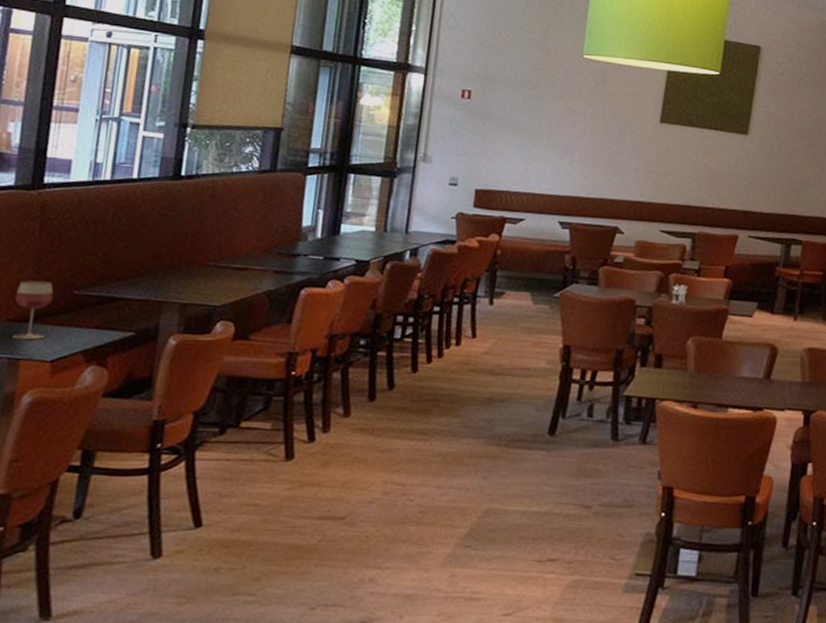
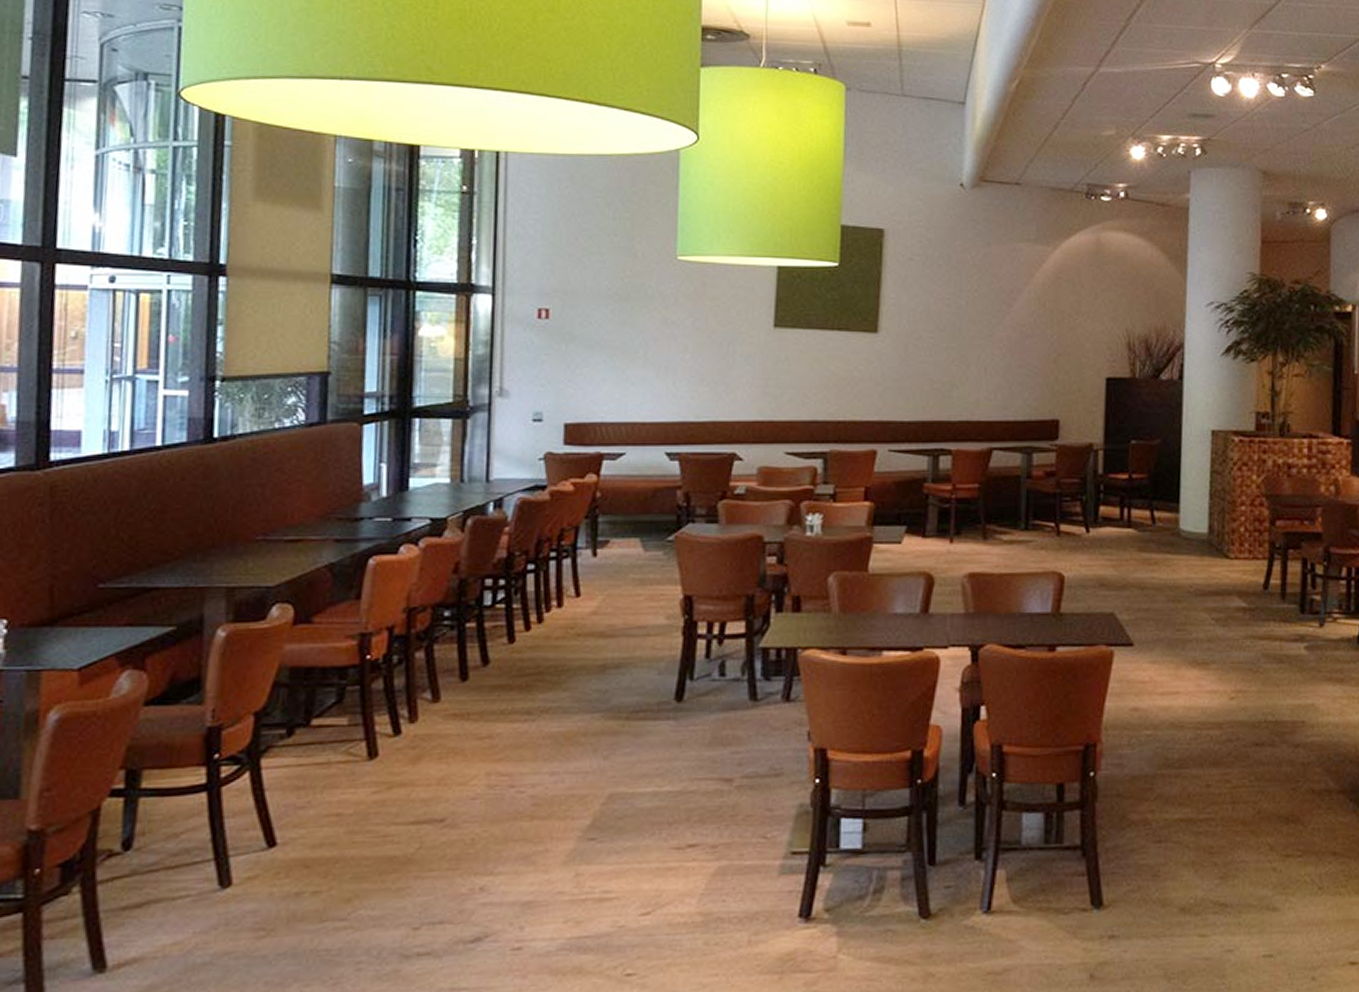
wineglass: present [12,280,54,340] -> none [27,575,74,647]

